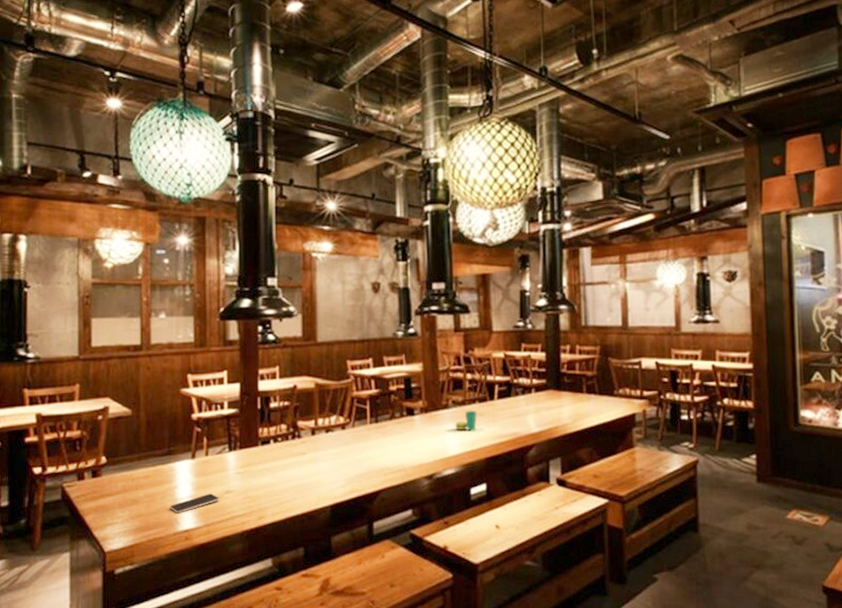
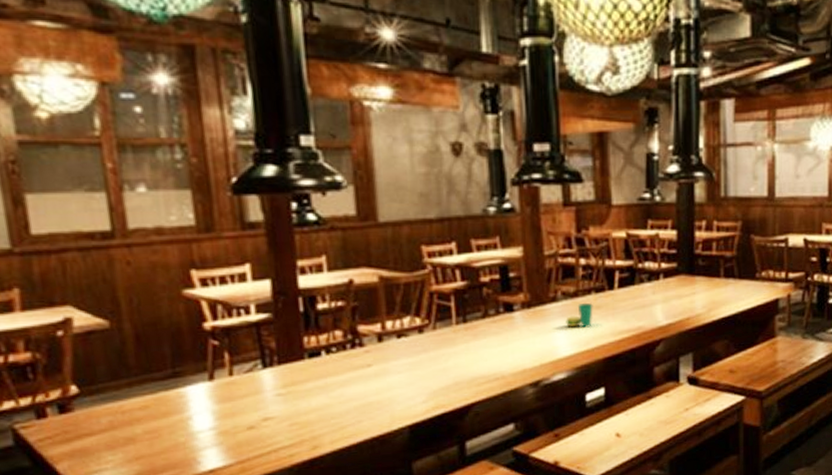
smartphone: present [170,493,219,514] -> none [183,422,255,451]

